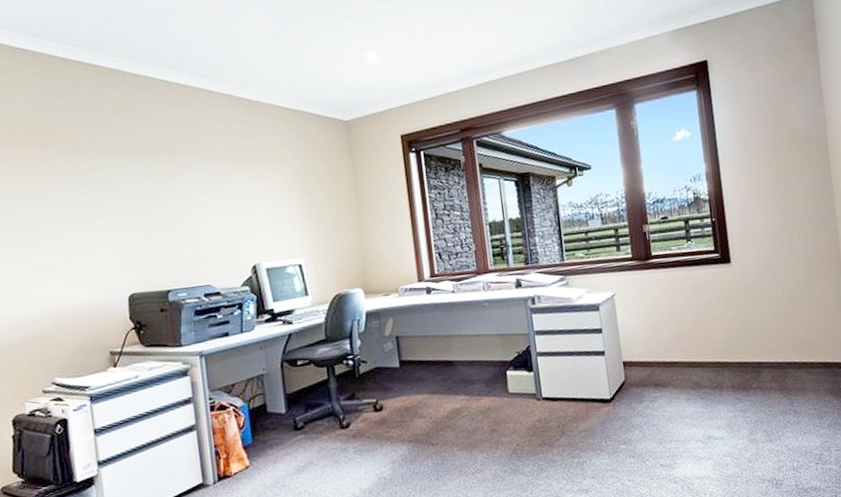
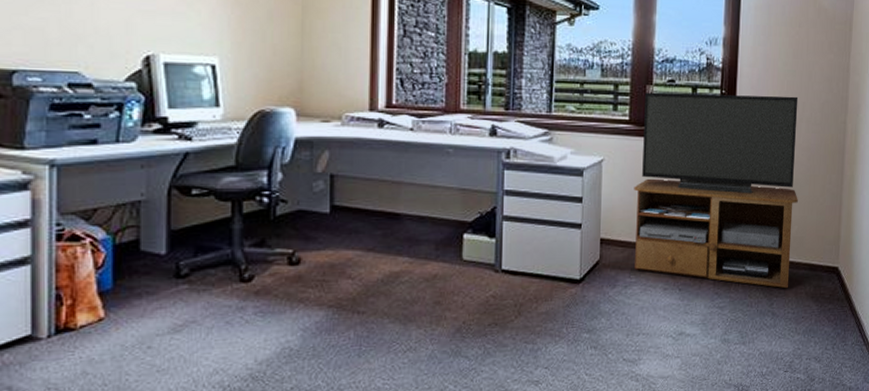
tv stand: none [643,213,805,387] -> present [634,92,799,288]

